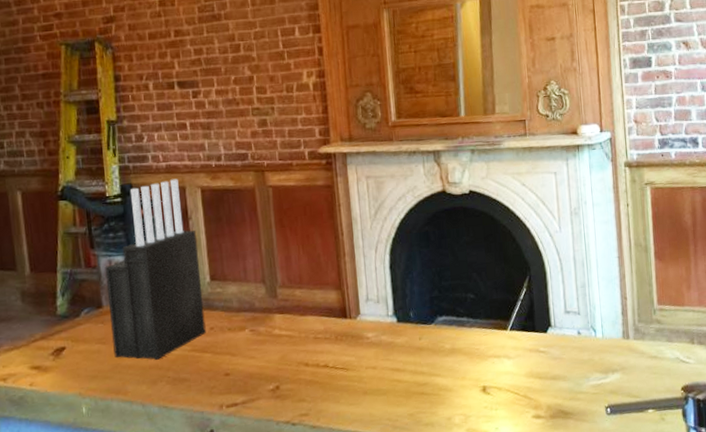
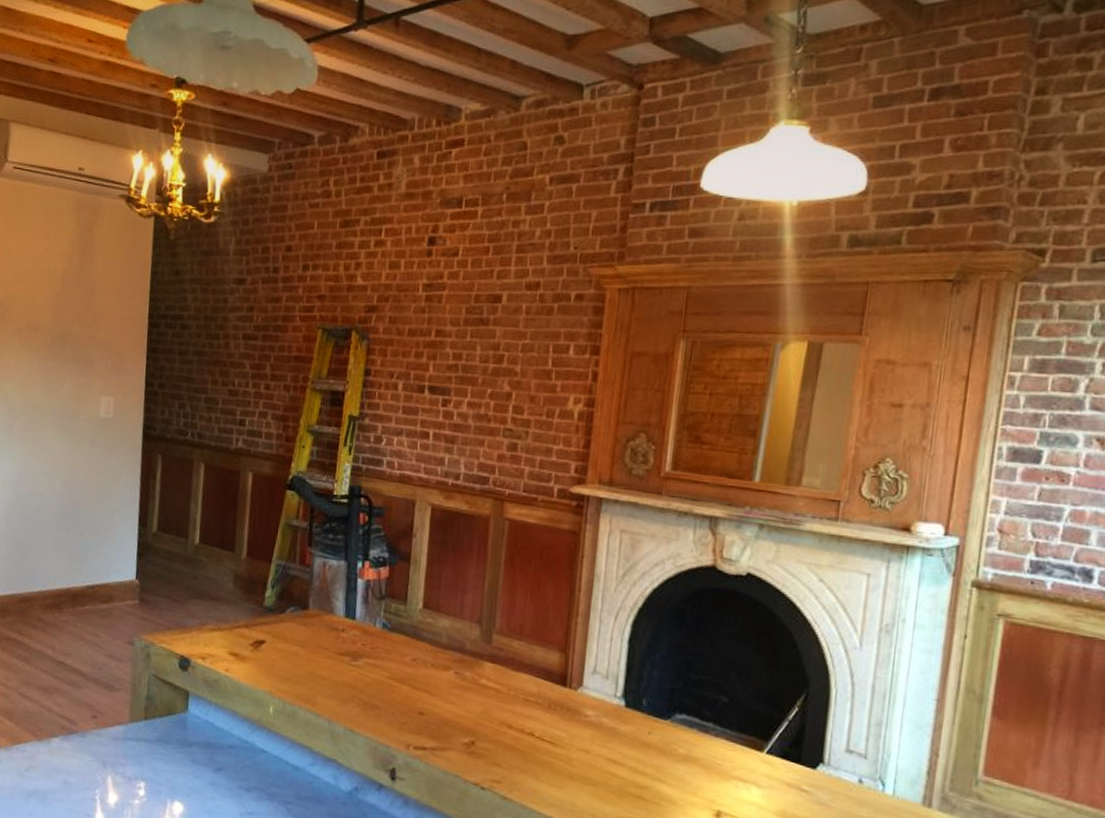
knife block: present [105,178,206,360] -> none [310,490,417,678]

